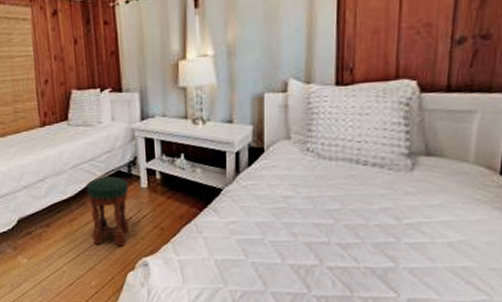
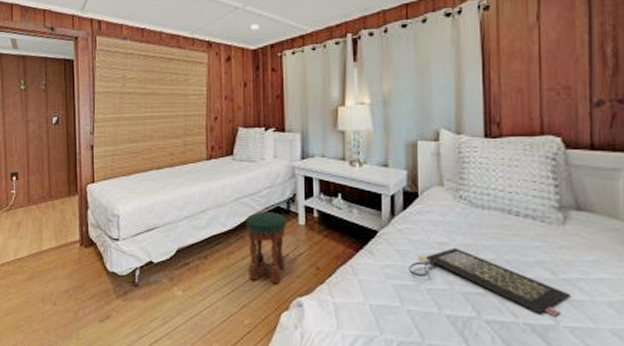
clutch bag: none [253,200,413,259] -> present [409,247,571,317]

